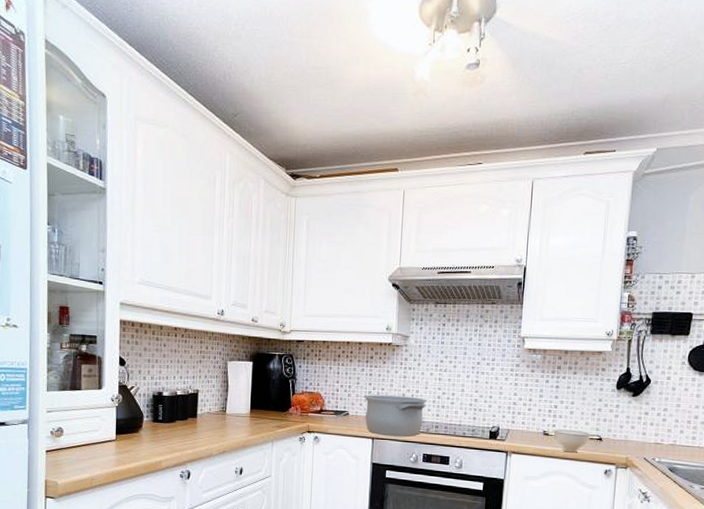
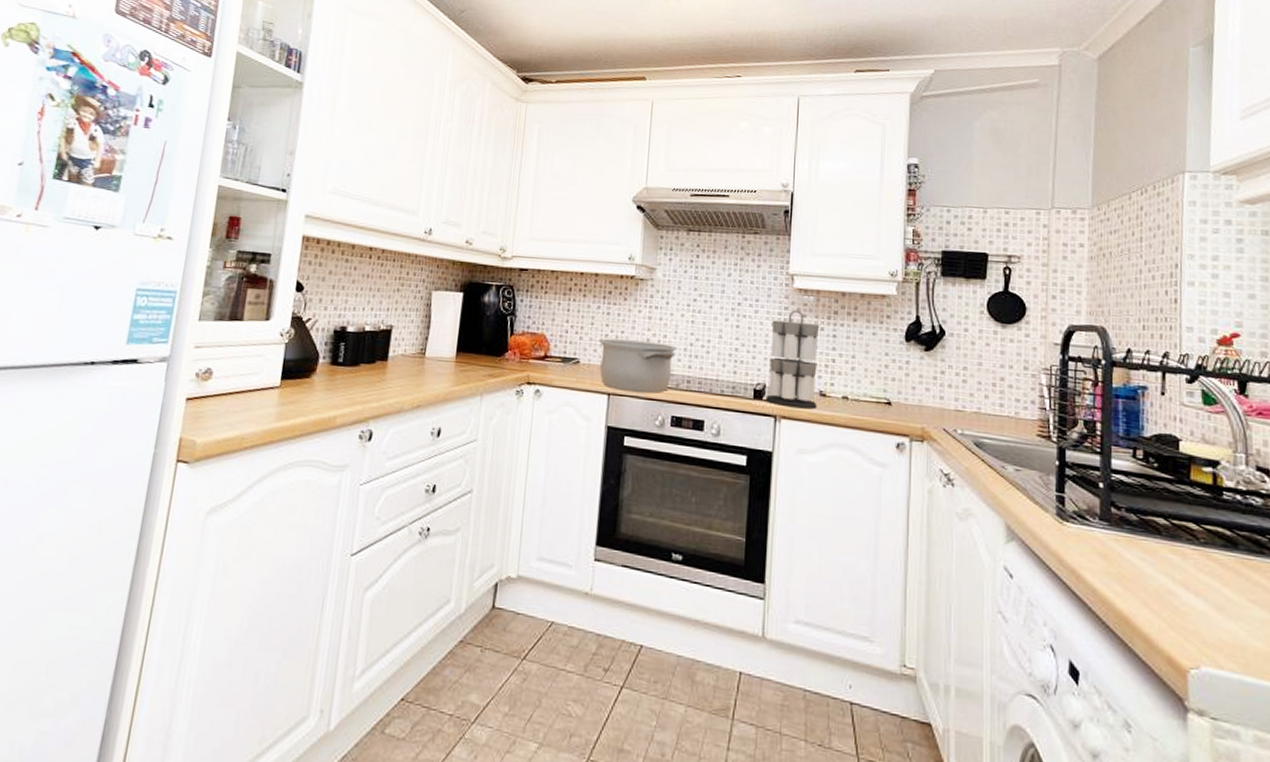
spice rack: none [499,366,545,446] -> present [765,310,820,410]
bowl: present [553,428,591,453] -> none [831,387,878,420]

